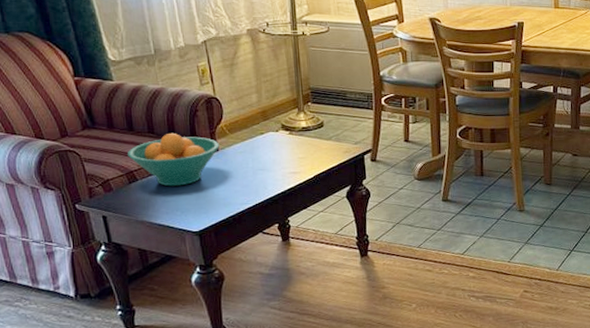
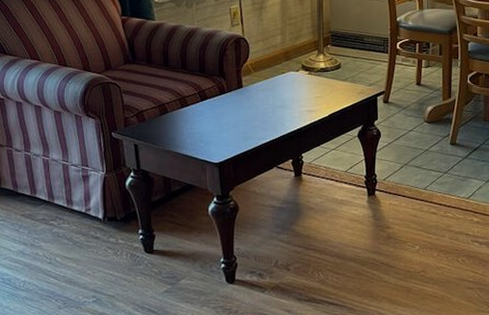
fruit bowl: present [128,132,219,187] -> none [162,69,244,120]

